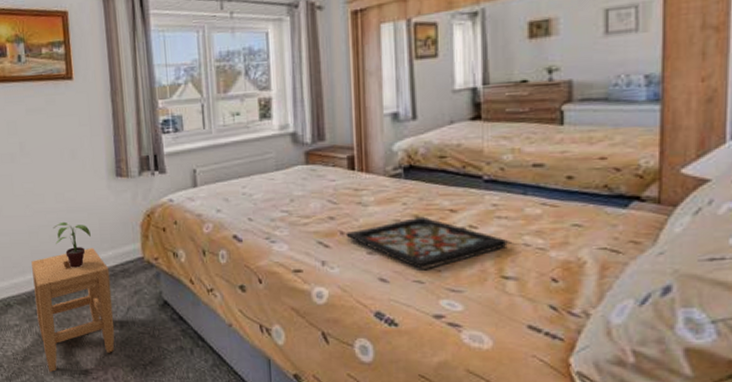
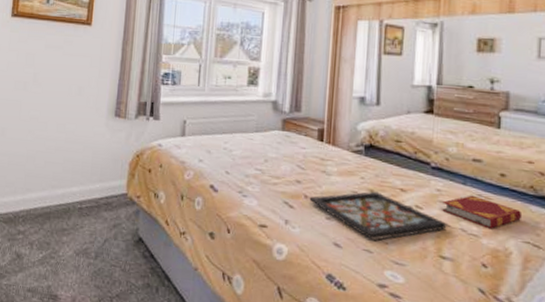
stool: present [31,248,115,373] -> none [19,178,94,294]
potted plant: present [53,221,91,268] -> none [49,150,83,196]
hardback book: none [500,205,595,240] -> present [442,195,521,229]

